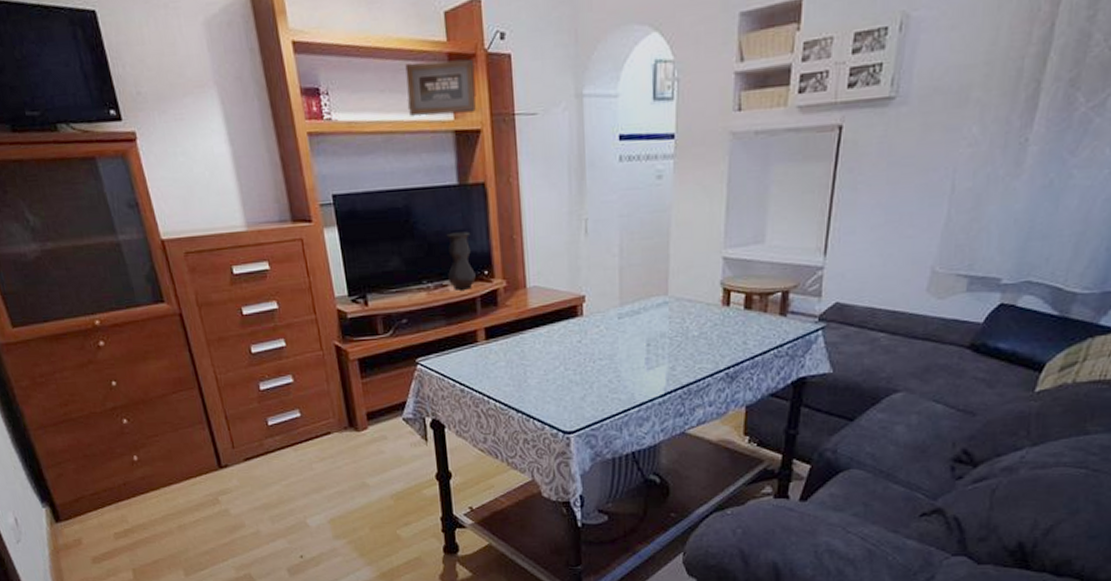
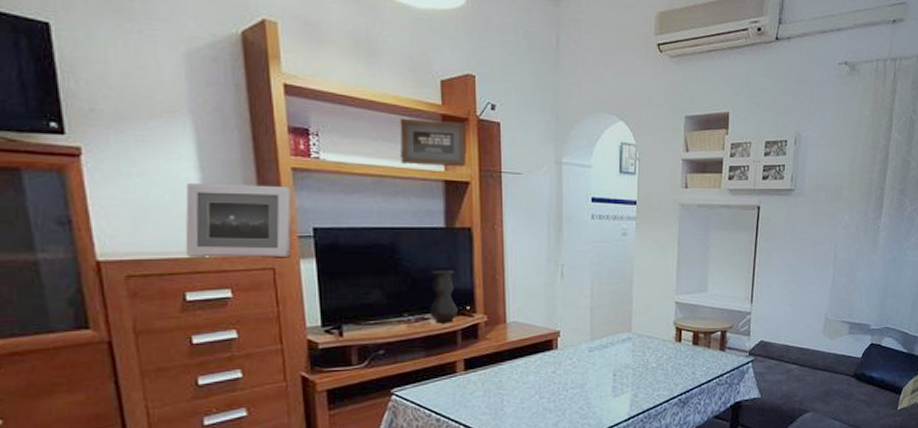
picture frame: none [221,153,315,231] -> present [185,182,292,258]

